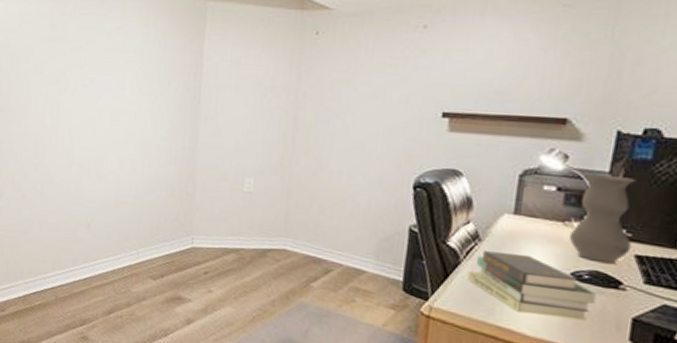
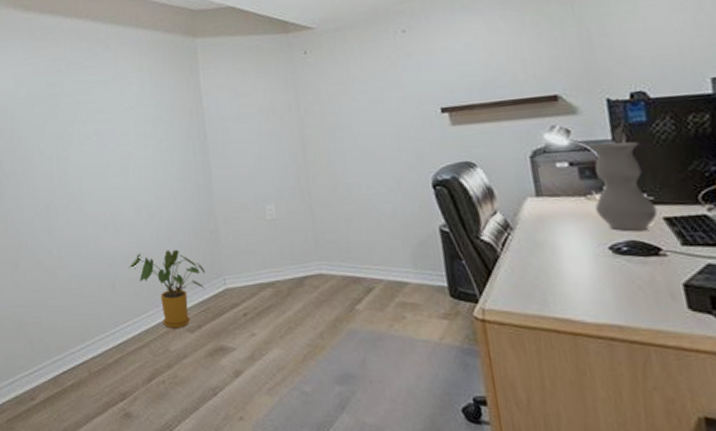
house plant: none [105,202,176,275] -> present [129,249,206,329]
books: present [468,251,597,321] -> none [510,236,643,299]

